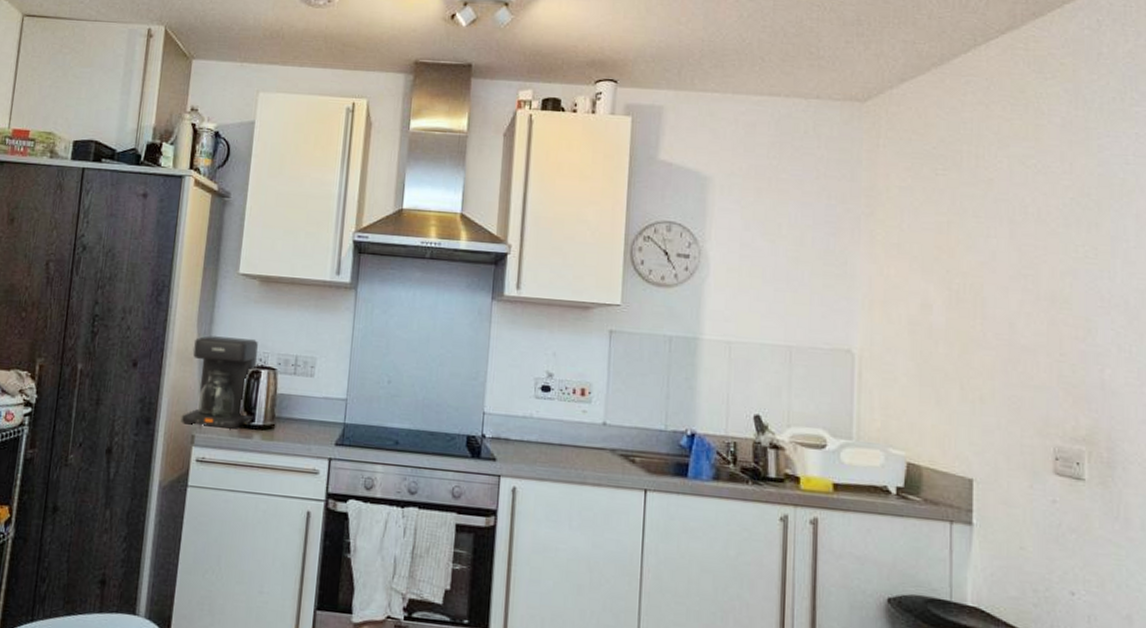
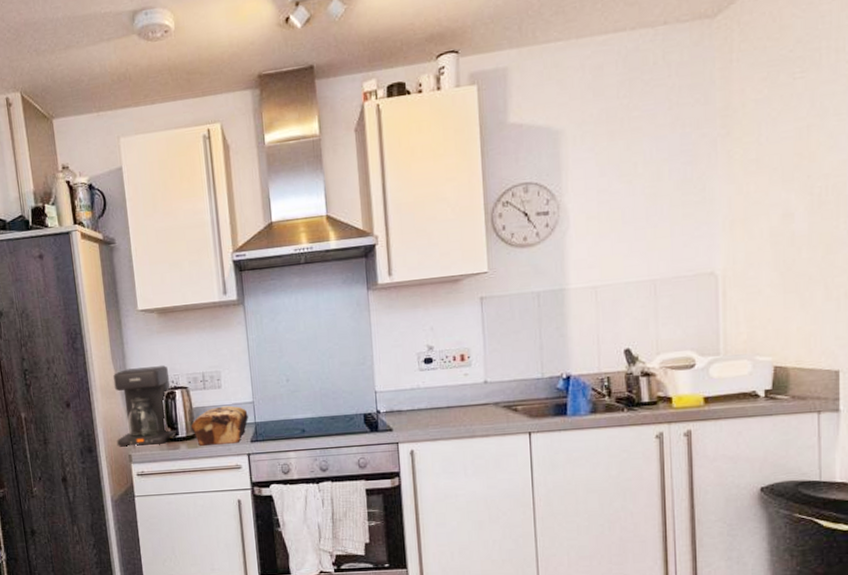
bread loaf: none [270,397,338,444] -> present [191,405,248,446]

